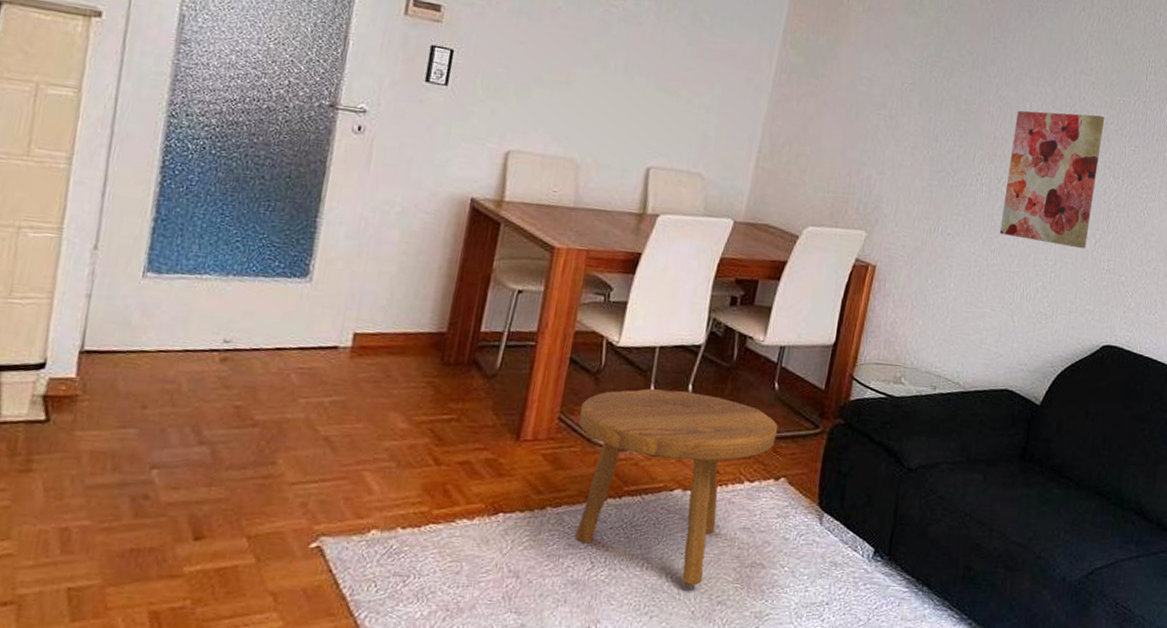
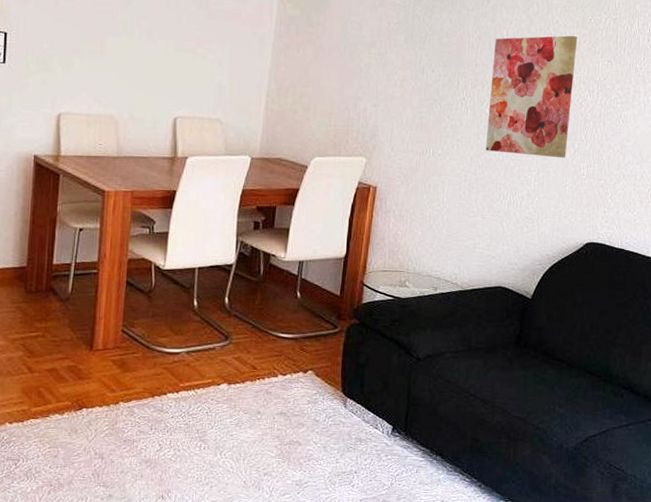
footstool: present [574,388,779,585] -> none [139,303,303,461]

